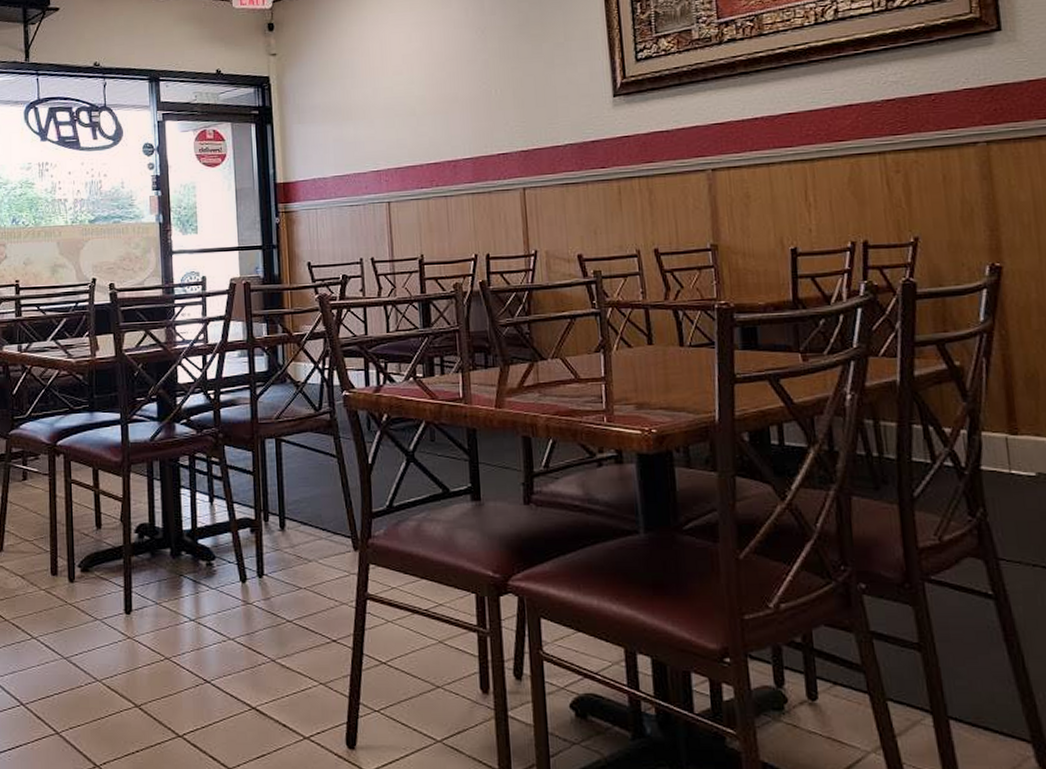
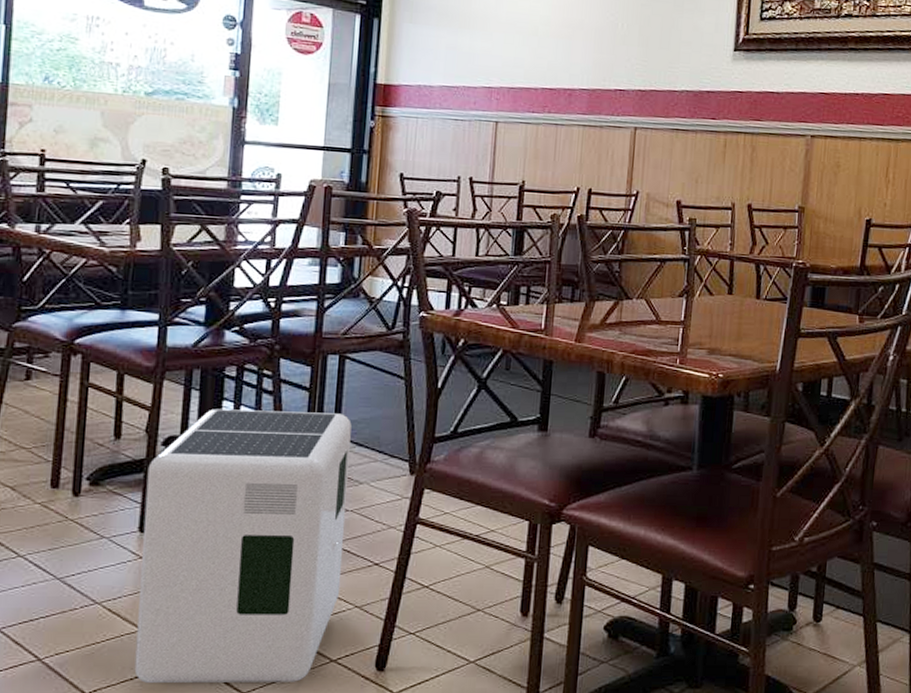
air purifier: none [126,494,304,759] -> present [134,409,352,683]

